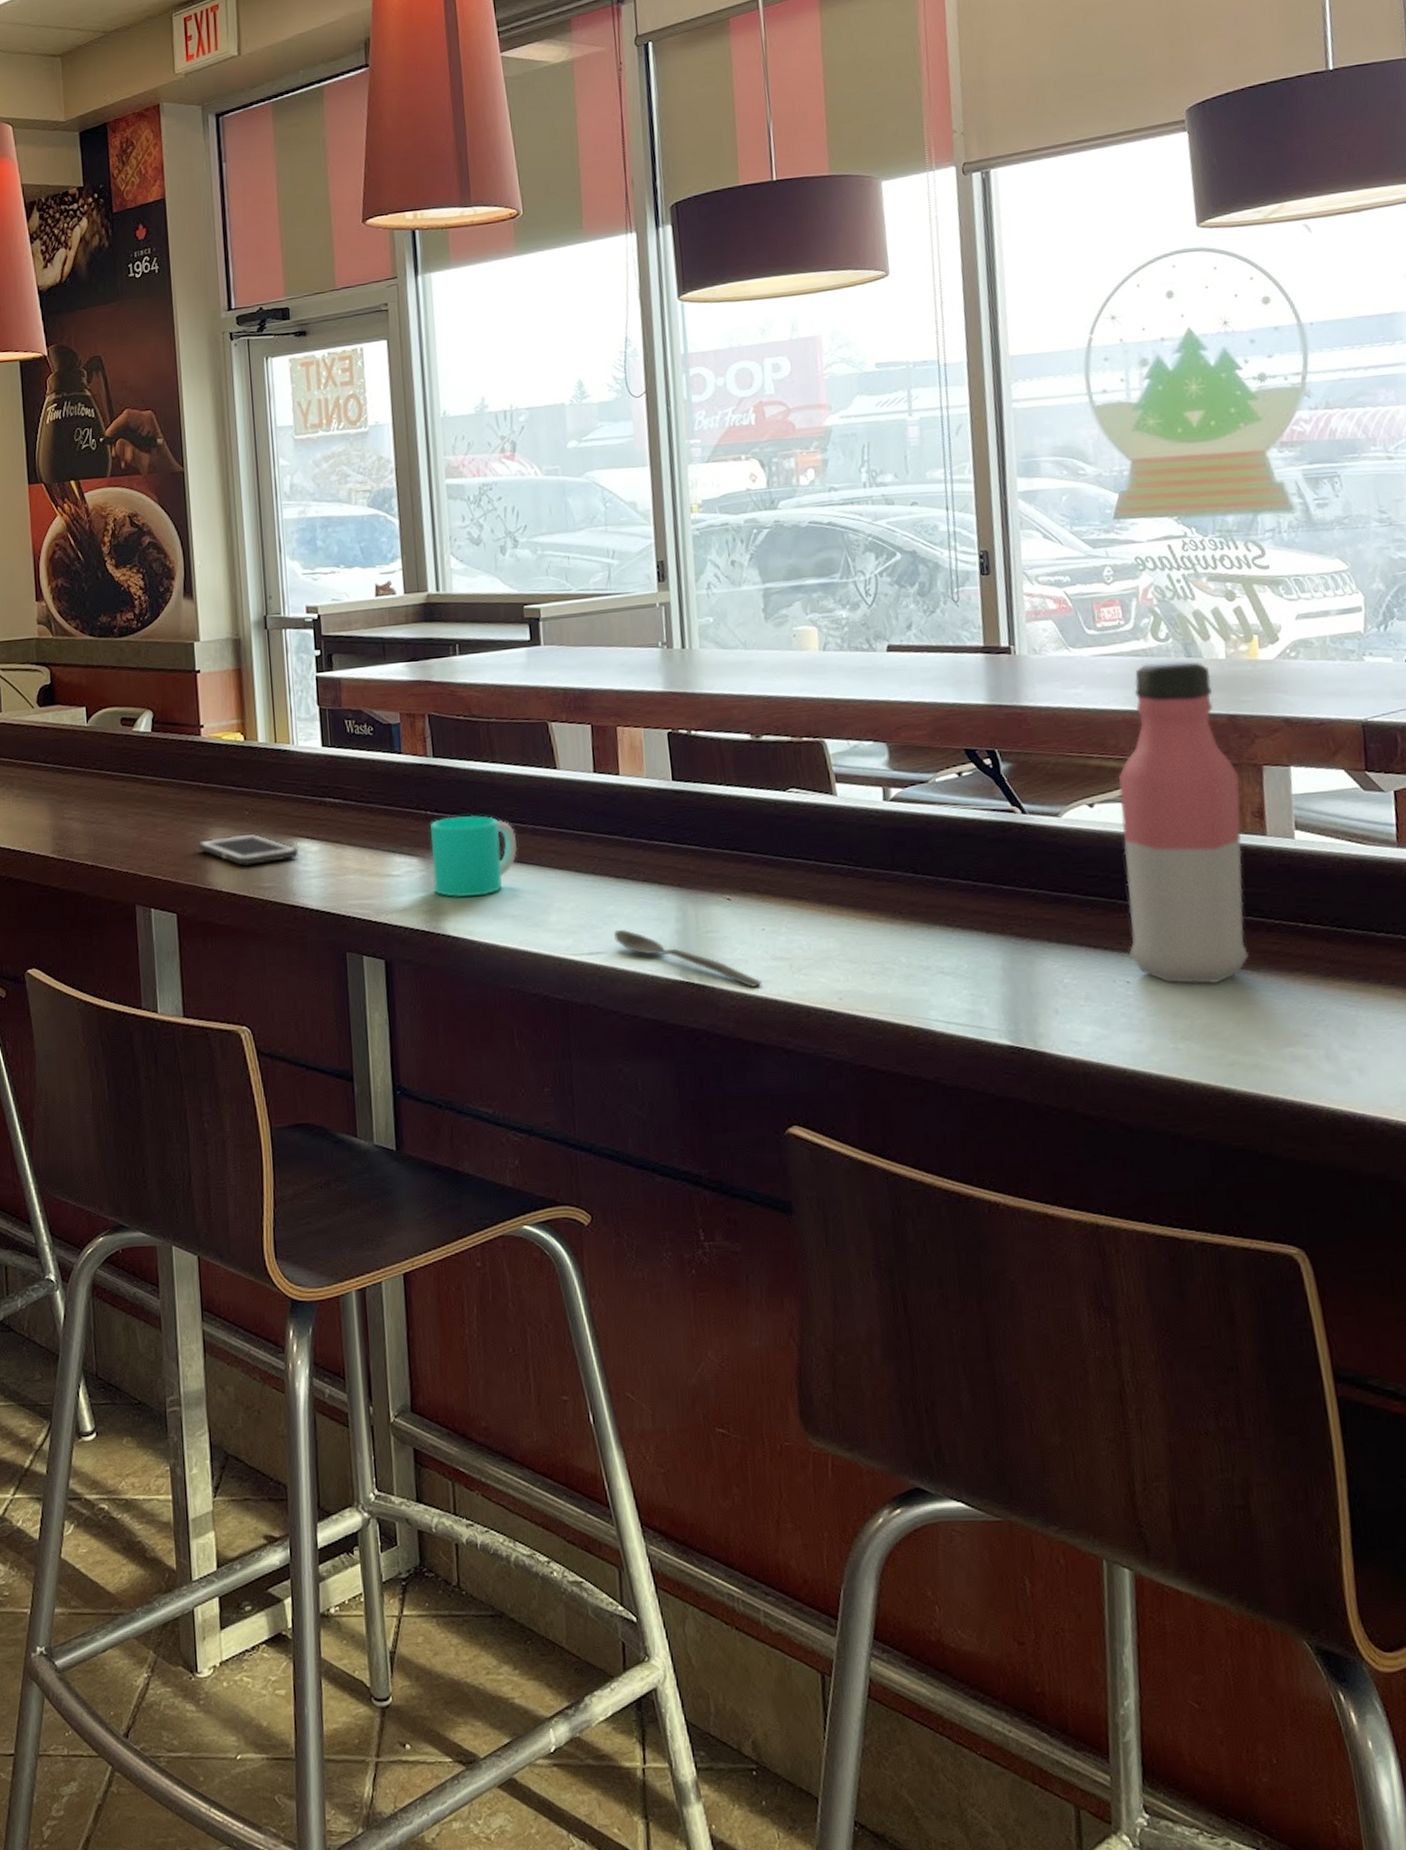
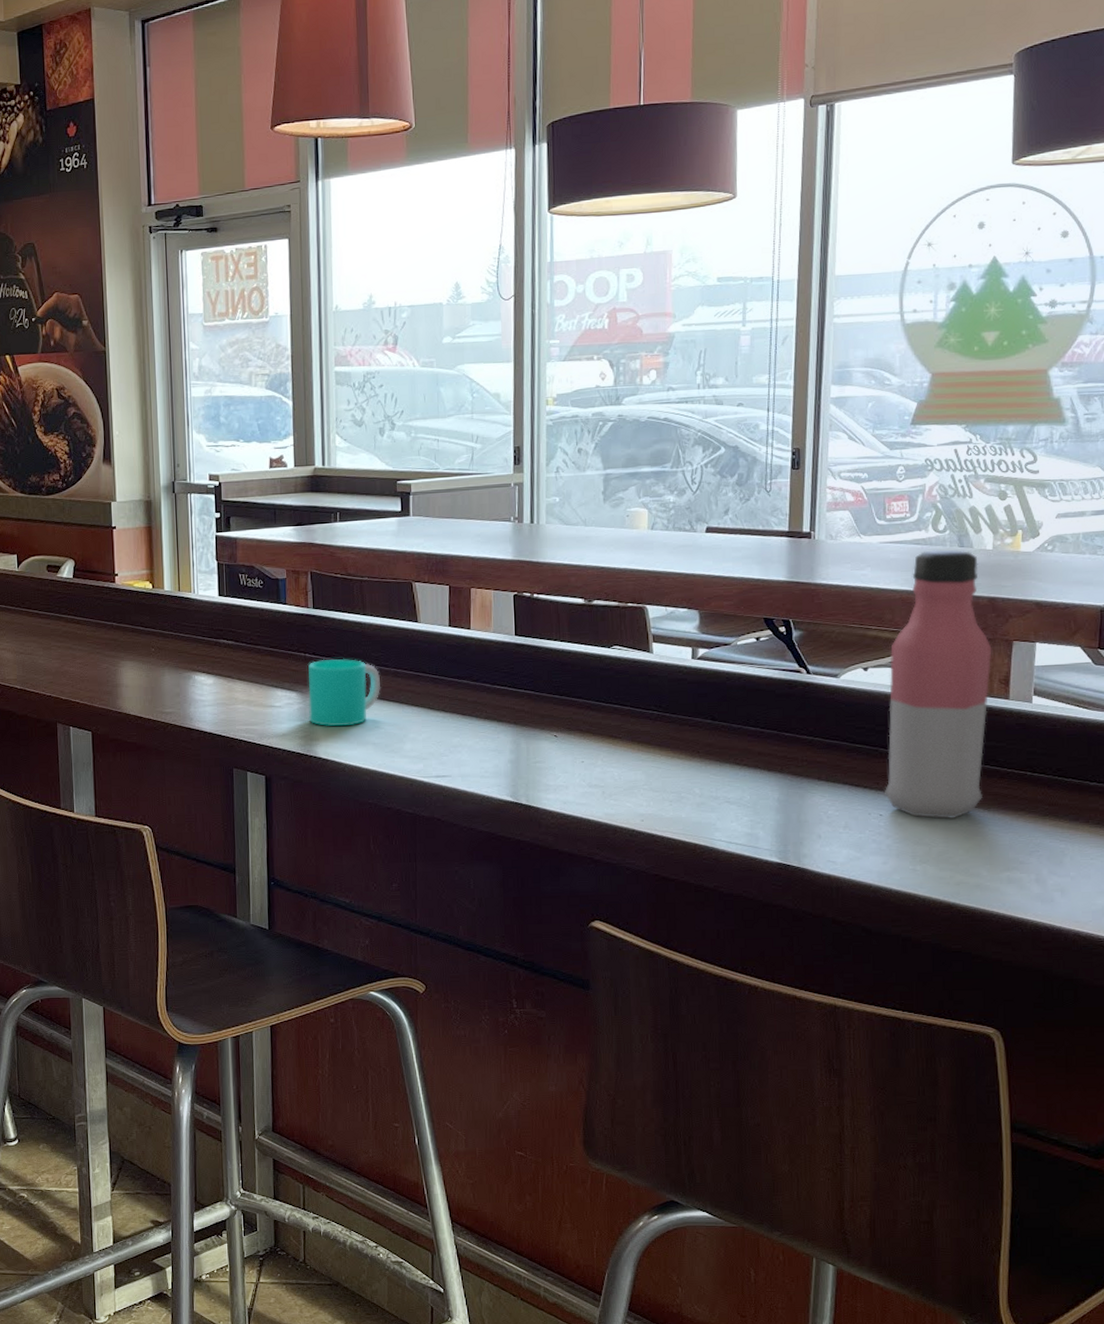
cell phone: present [198,833,298,866] -> none [111,667,195,694]
spoon: present [614,930,762,989] -> none [458,758,578,810]

